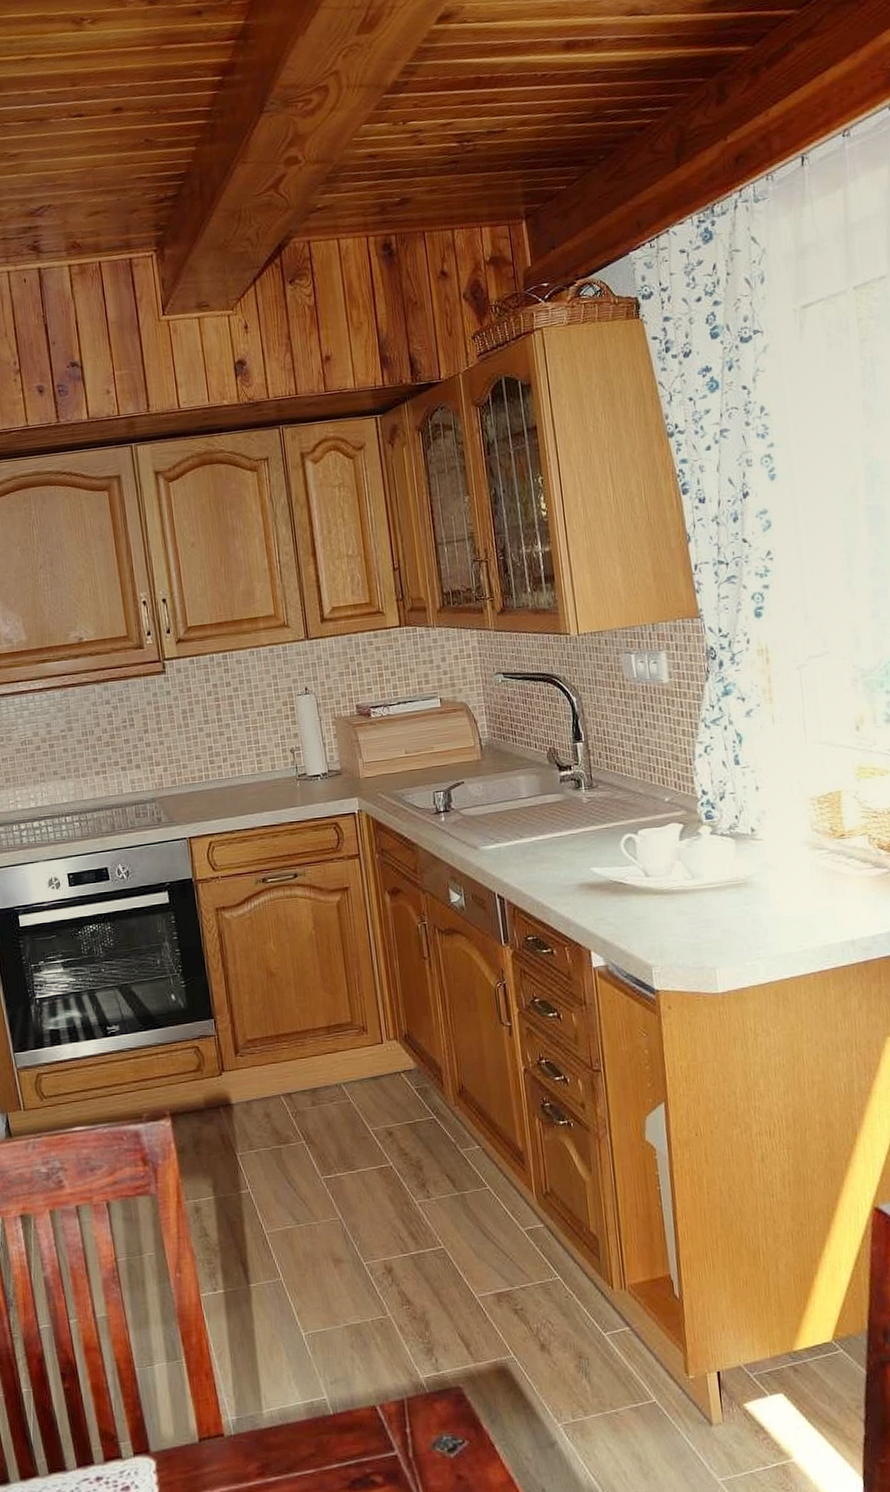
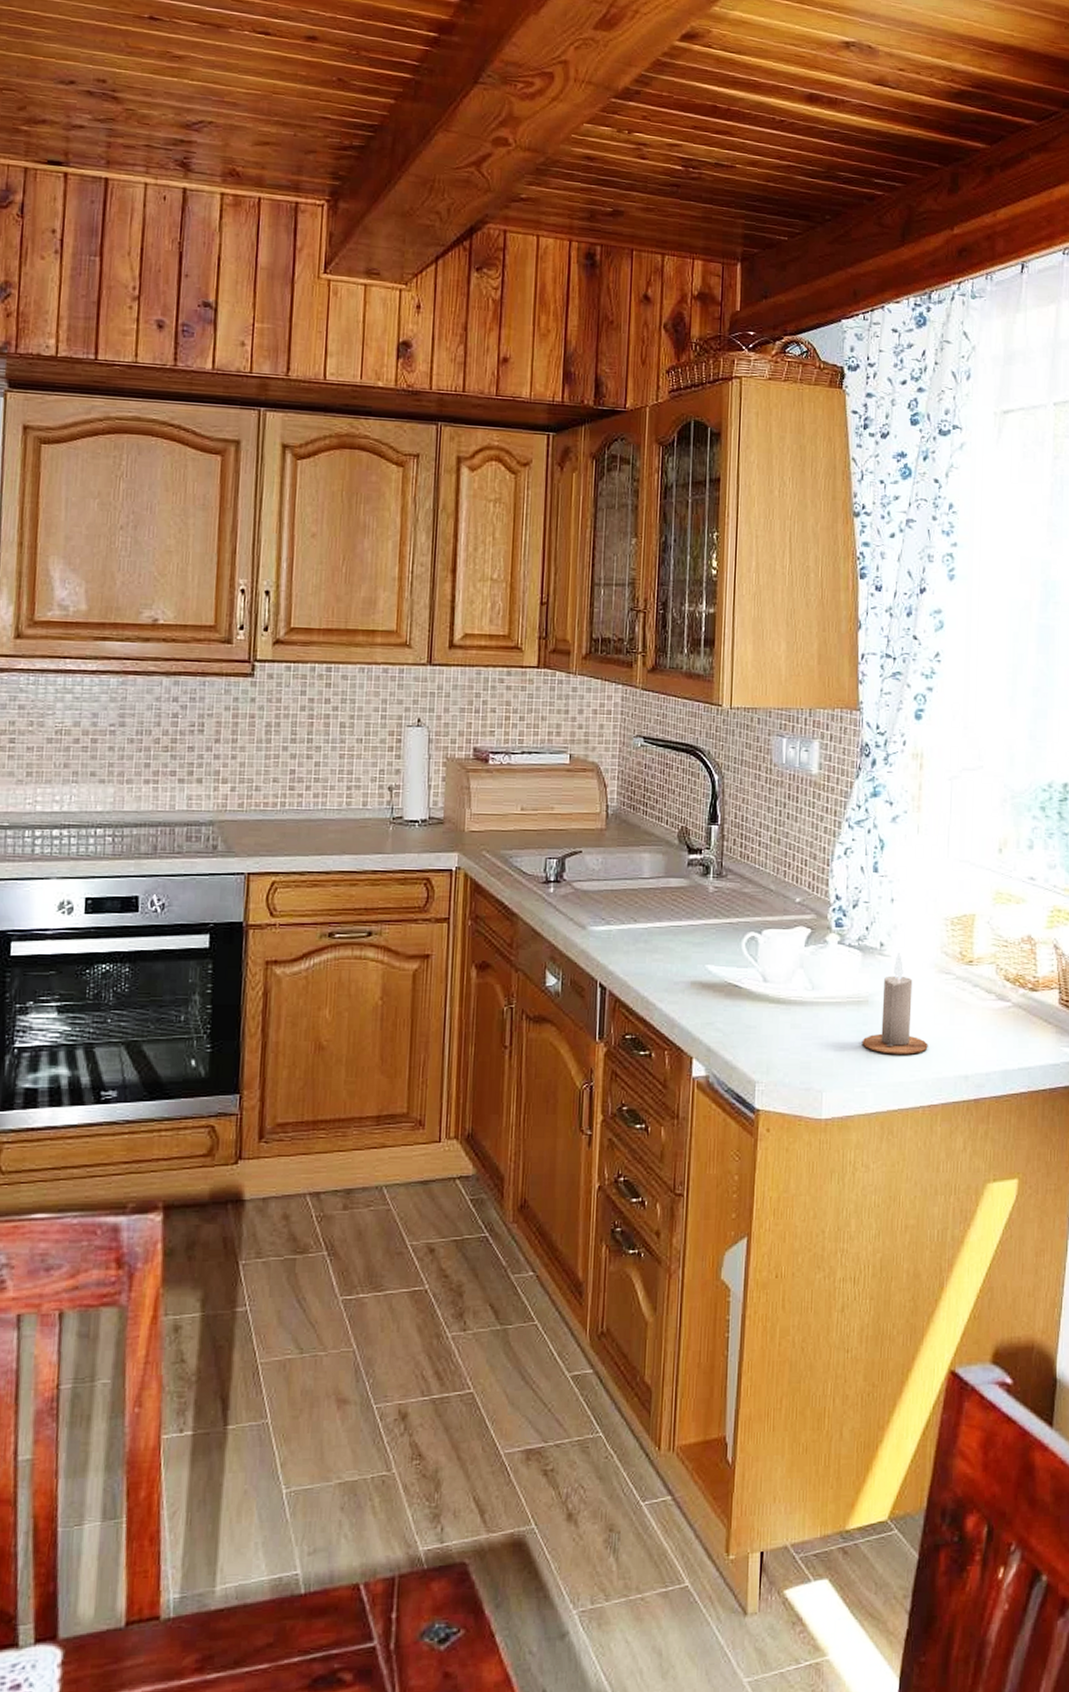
candle: none [746,834,811,929] -> present [862,952,928,1055]

